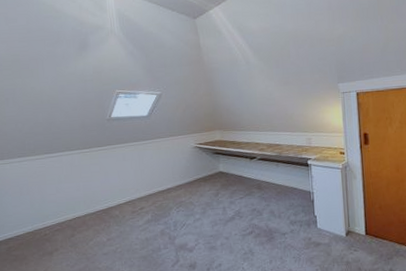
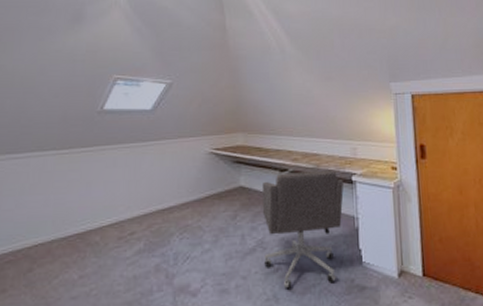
office chair: none [236,156,301,246] -> present [261,170,344,289]

